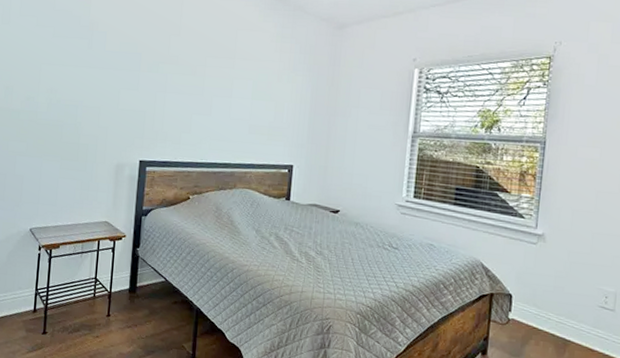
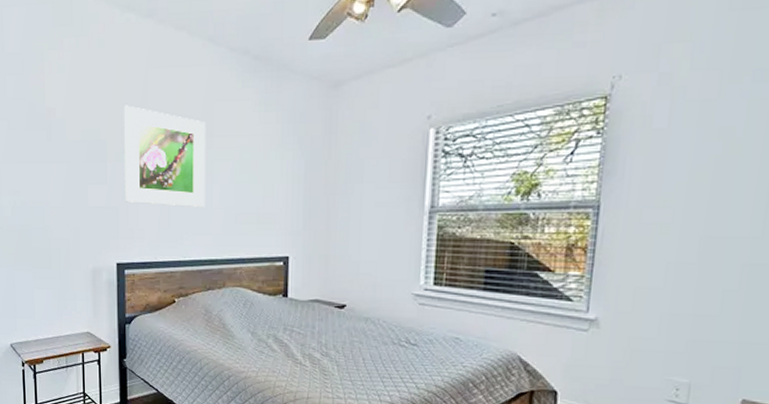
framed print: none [152,25,230,117] -> present [124,105,206,207]

